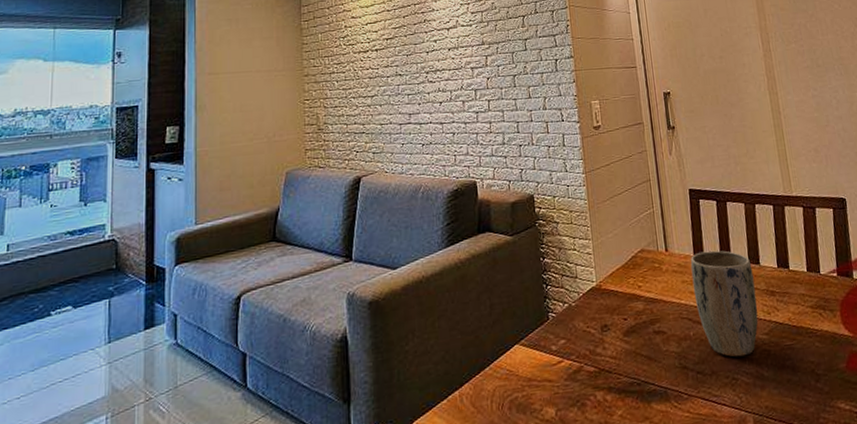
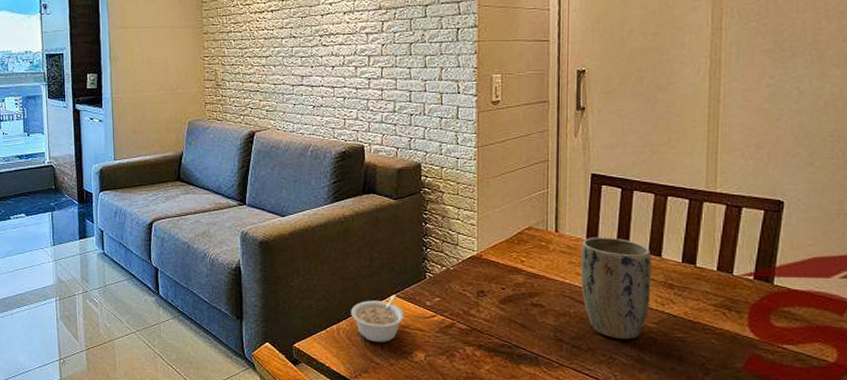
legume: none [473,343,531,404] -> present [351,295,405,342]

